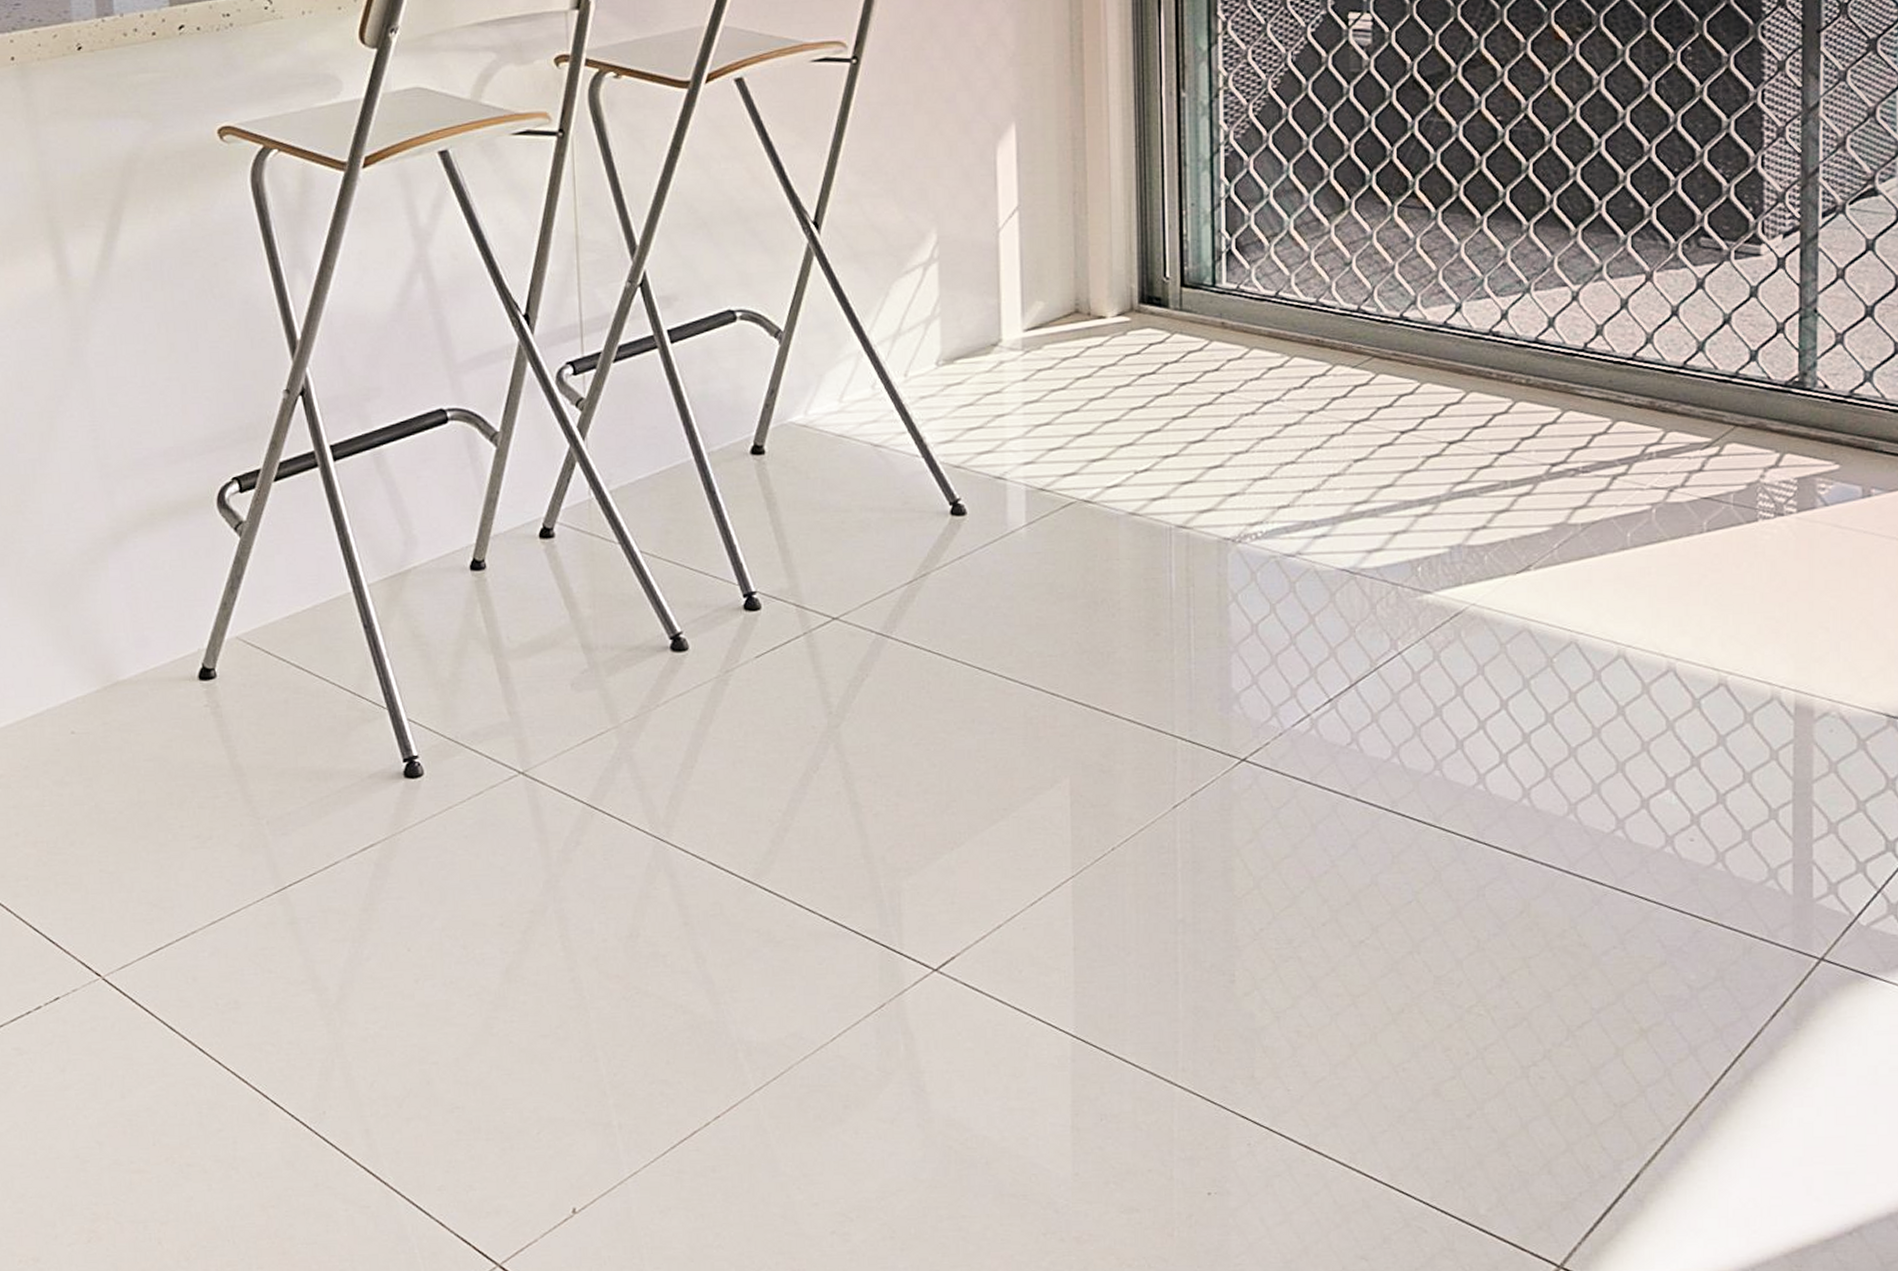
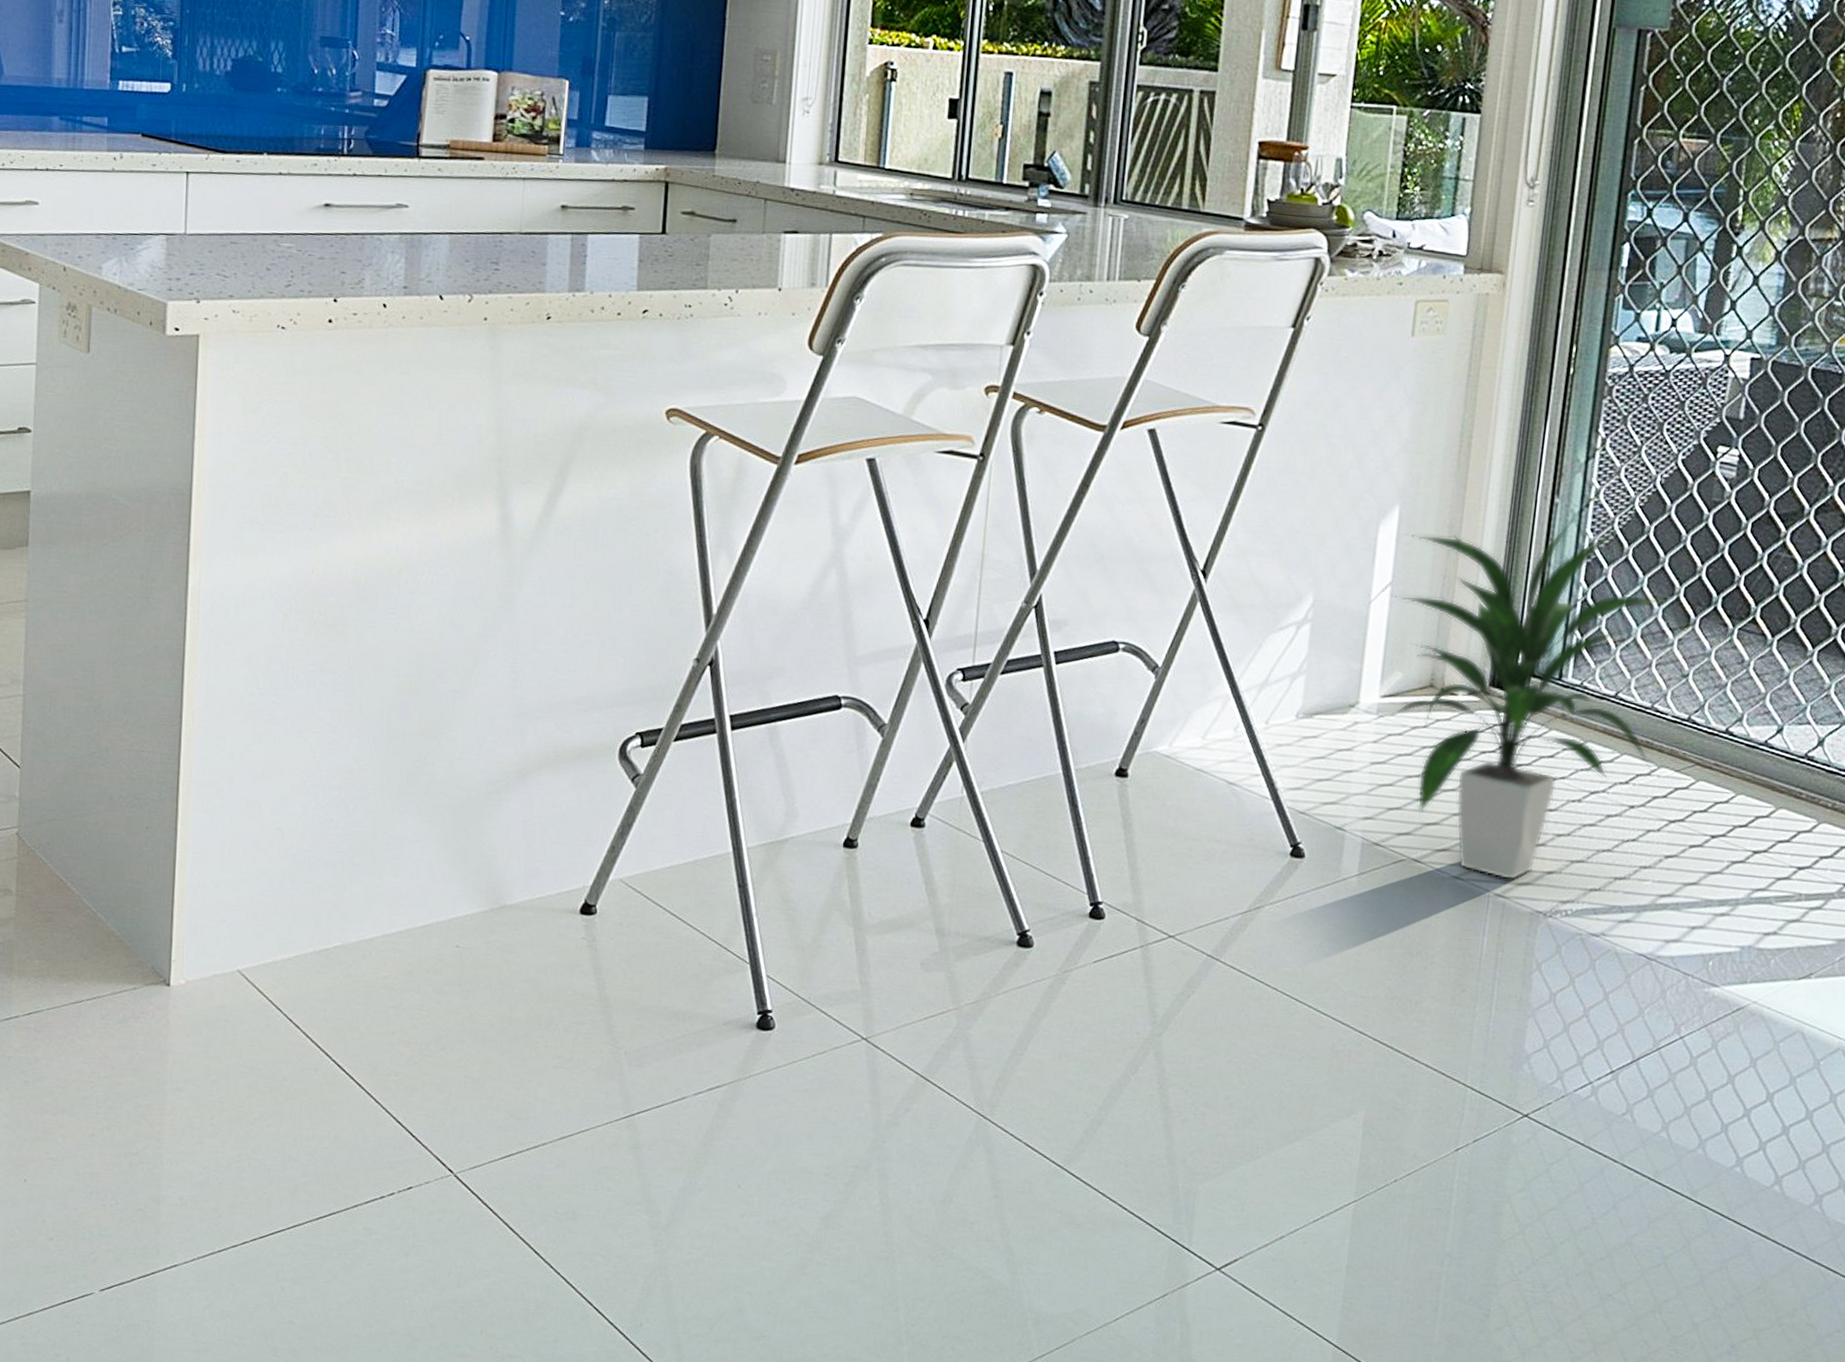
indoor plant: none [1019,109,1330,509] -> present [1391,516,1665,881]

